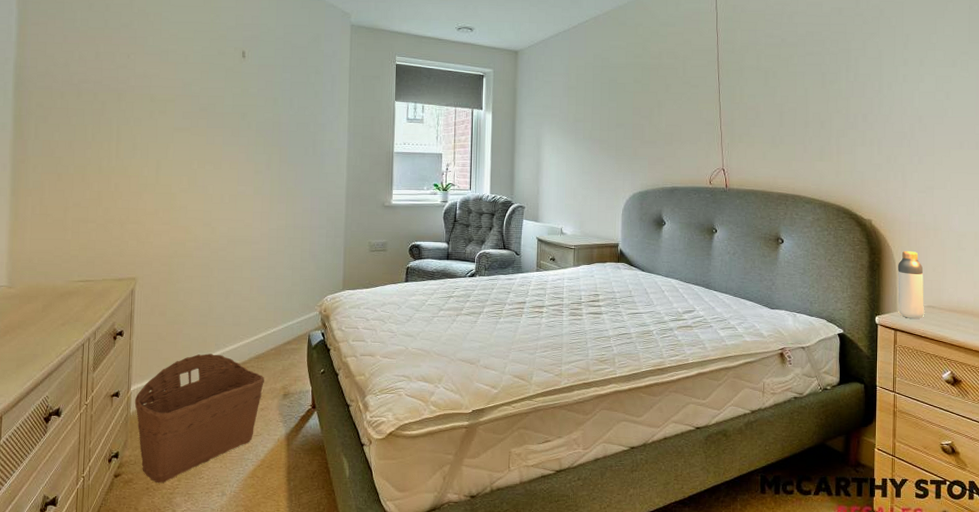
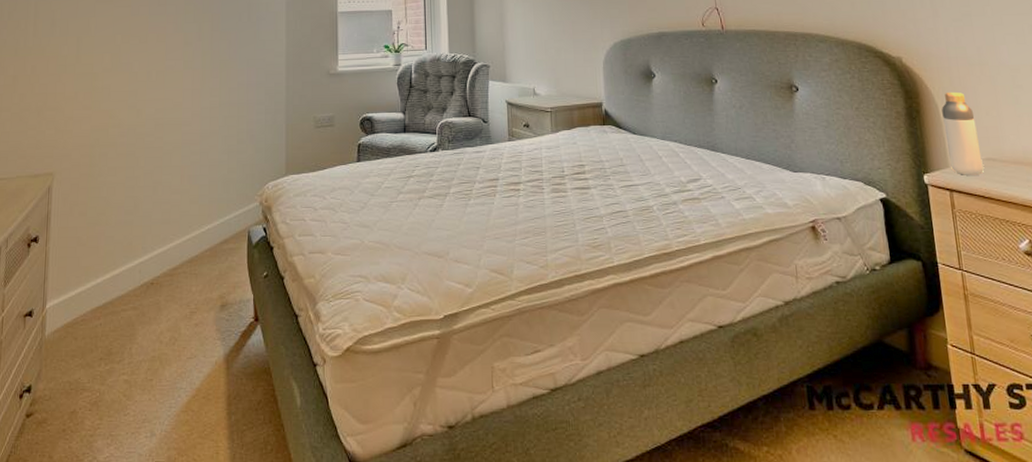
wicker basket: present [134,354,265,483] -> none [50,259,200,423]

